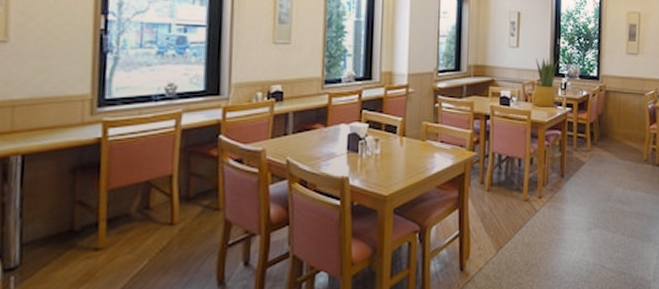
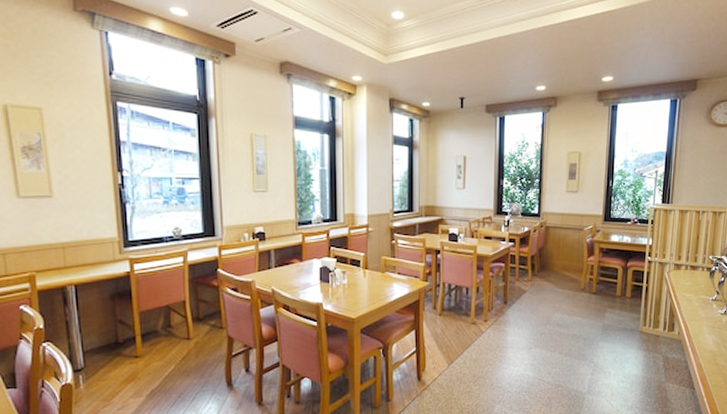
planter: present [534,58,560,107] -> none [479,198,503,243]

